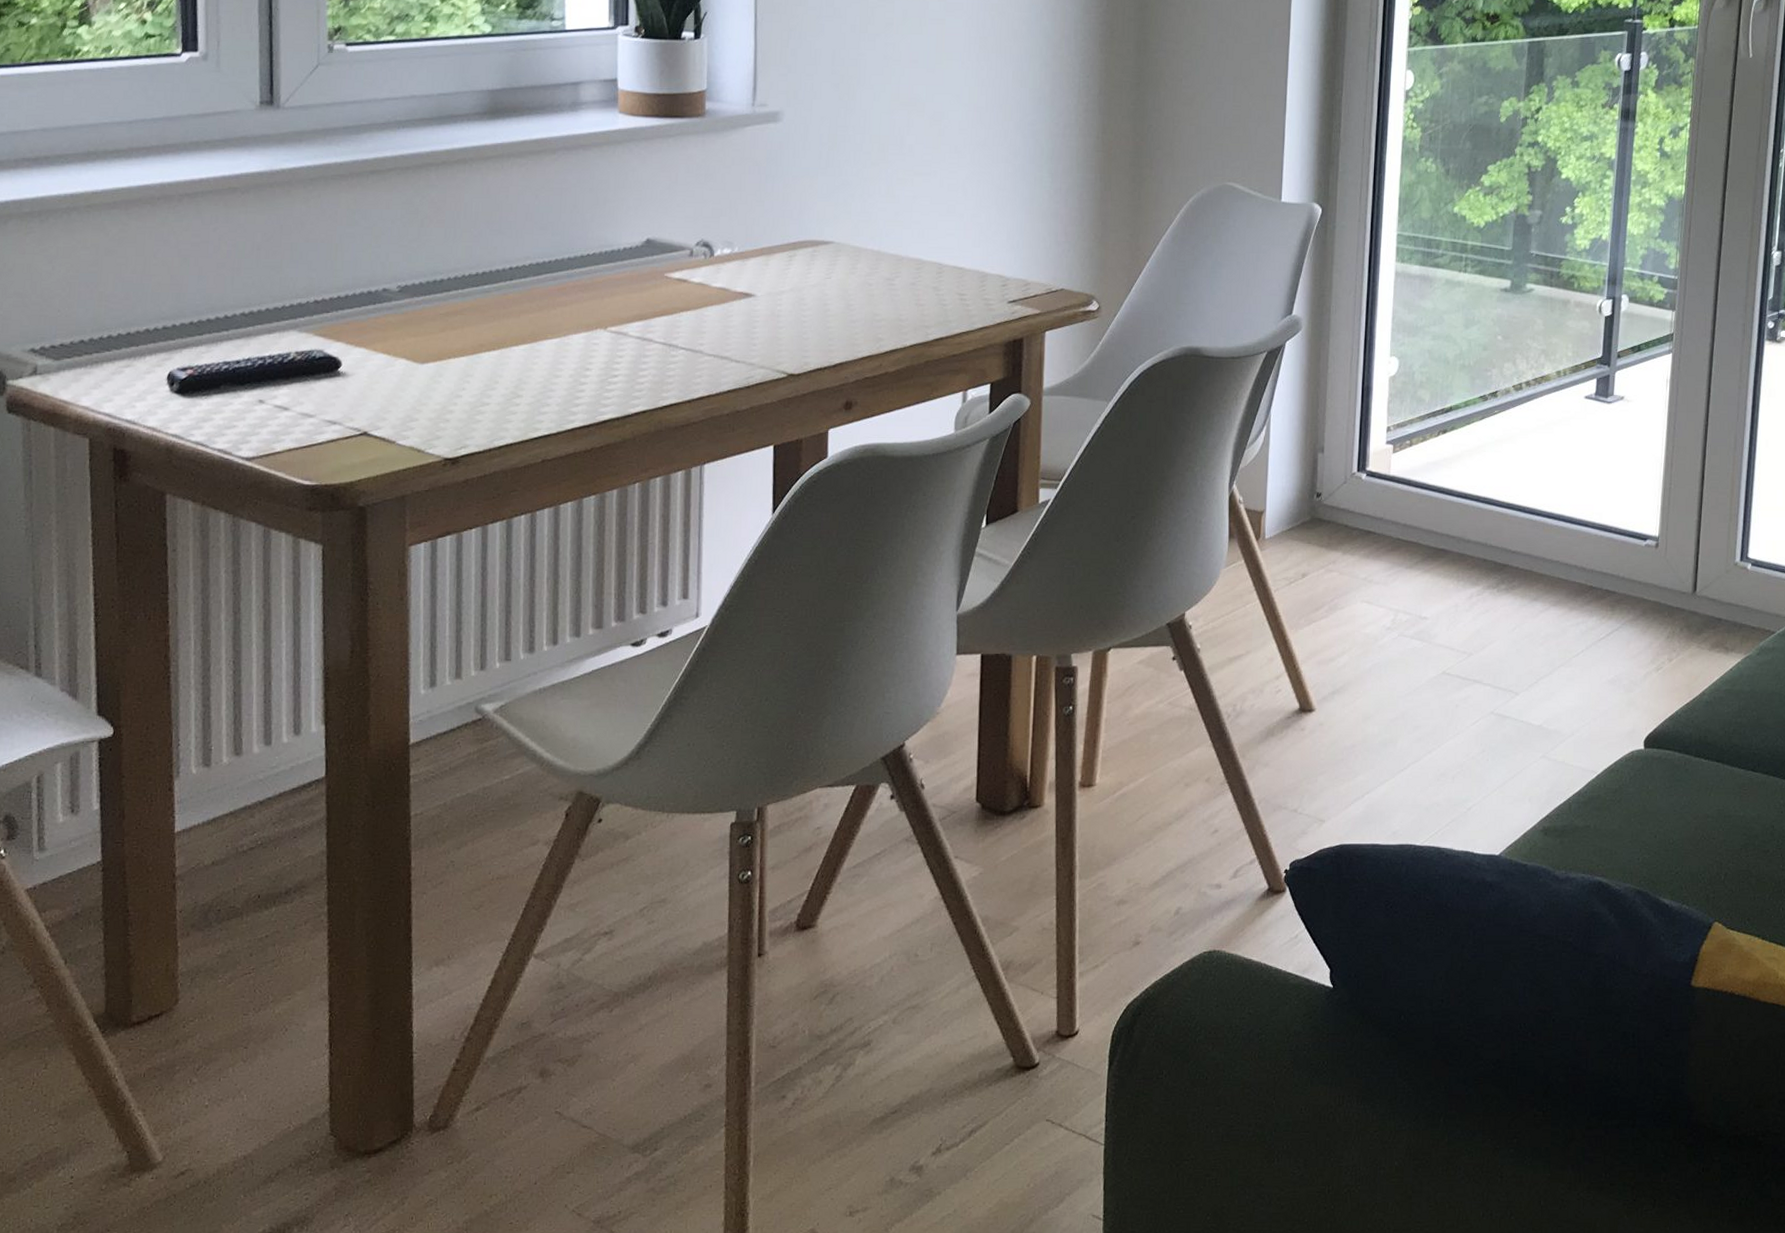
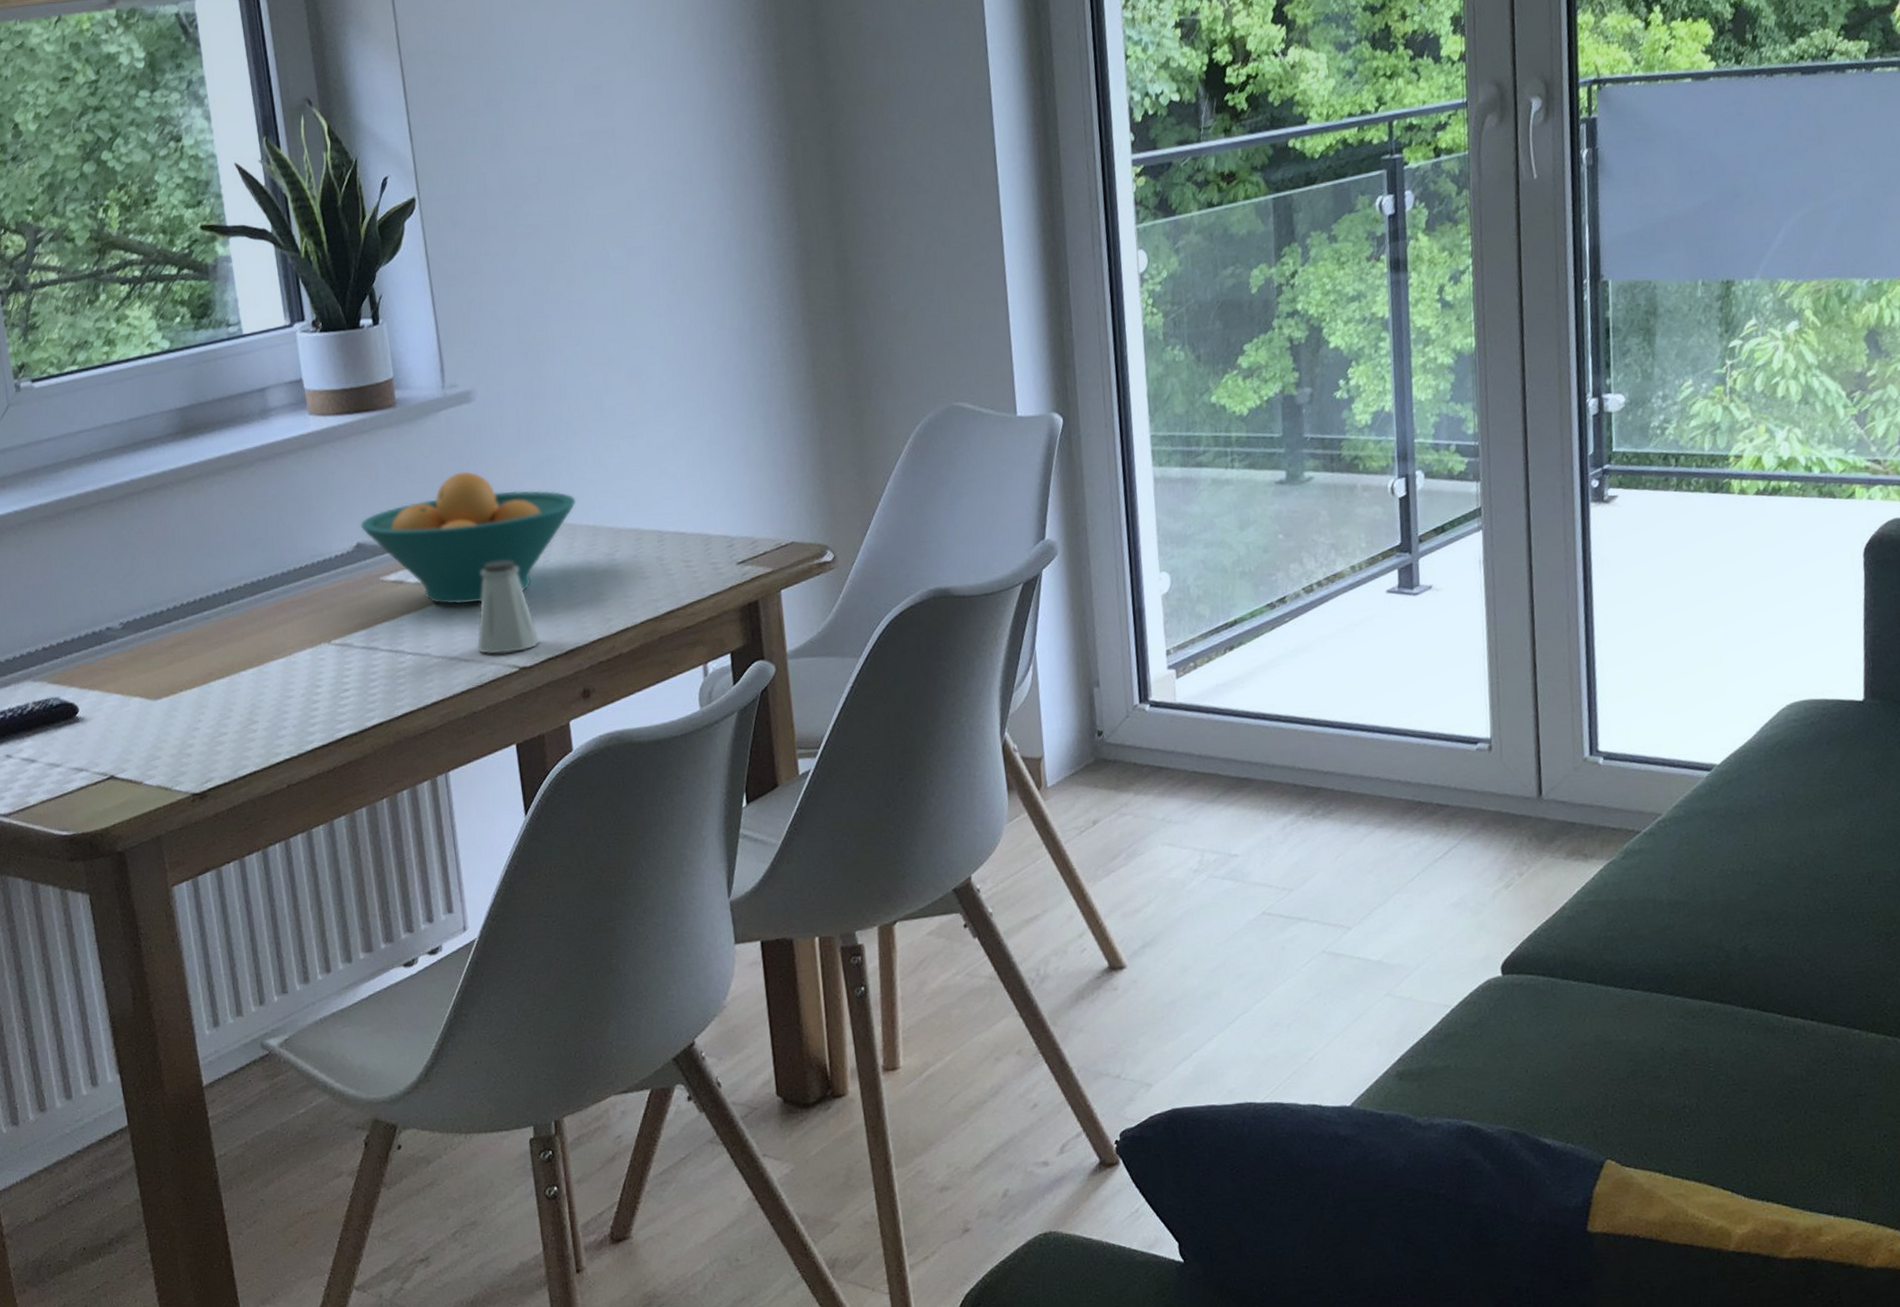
fruit bowl: none [653,185,865,309] -> present [360,471,576,605]
saltshaker: none [749,272,812,360] -> present [476,560,541,655]

